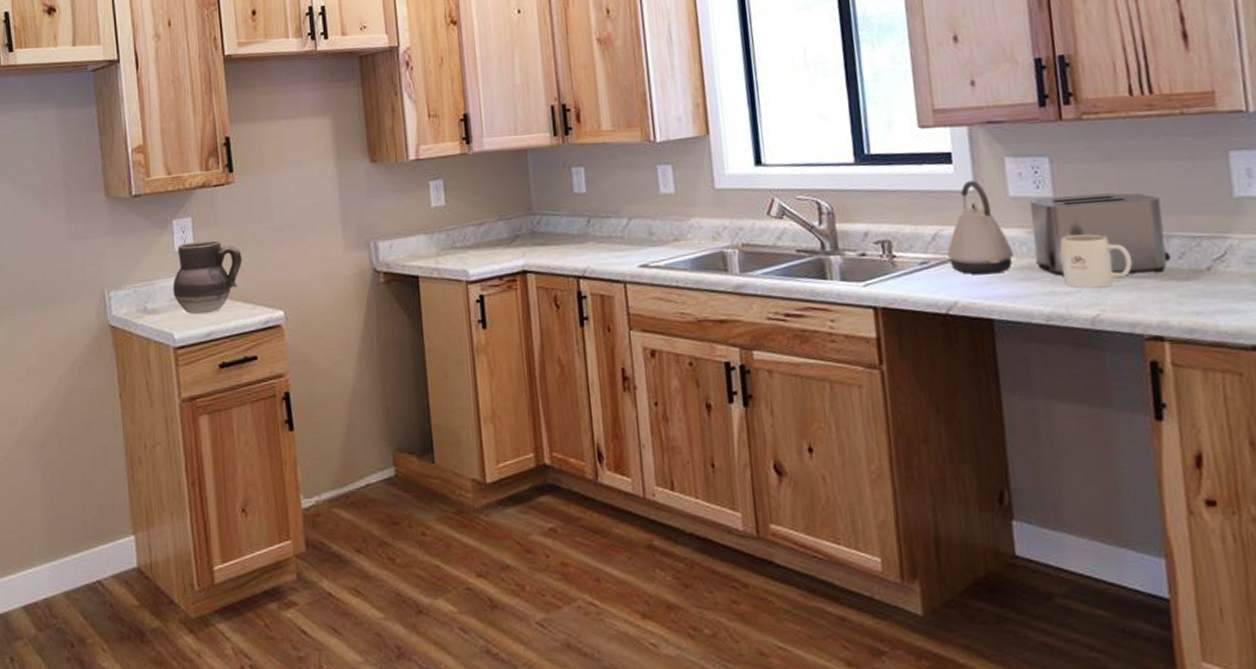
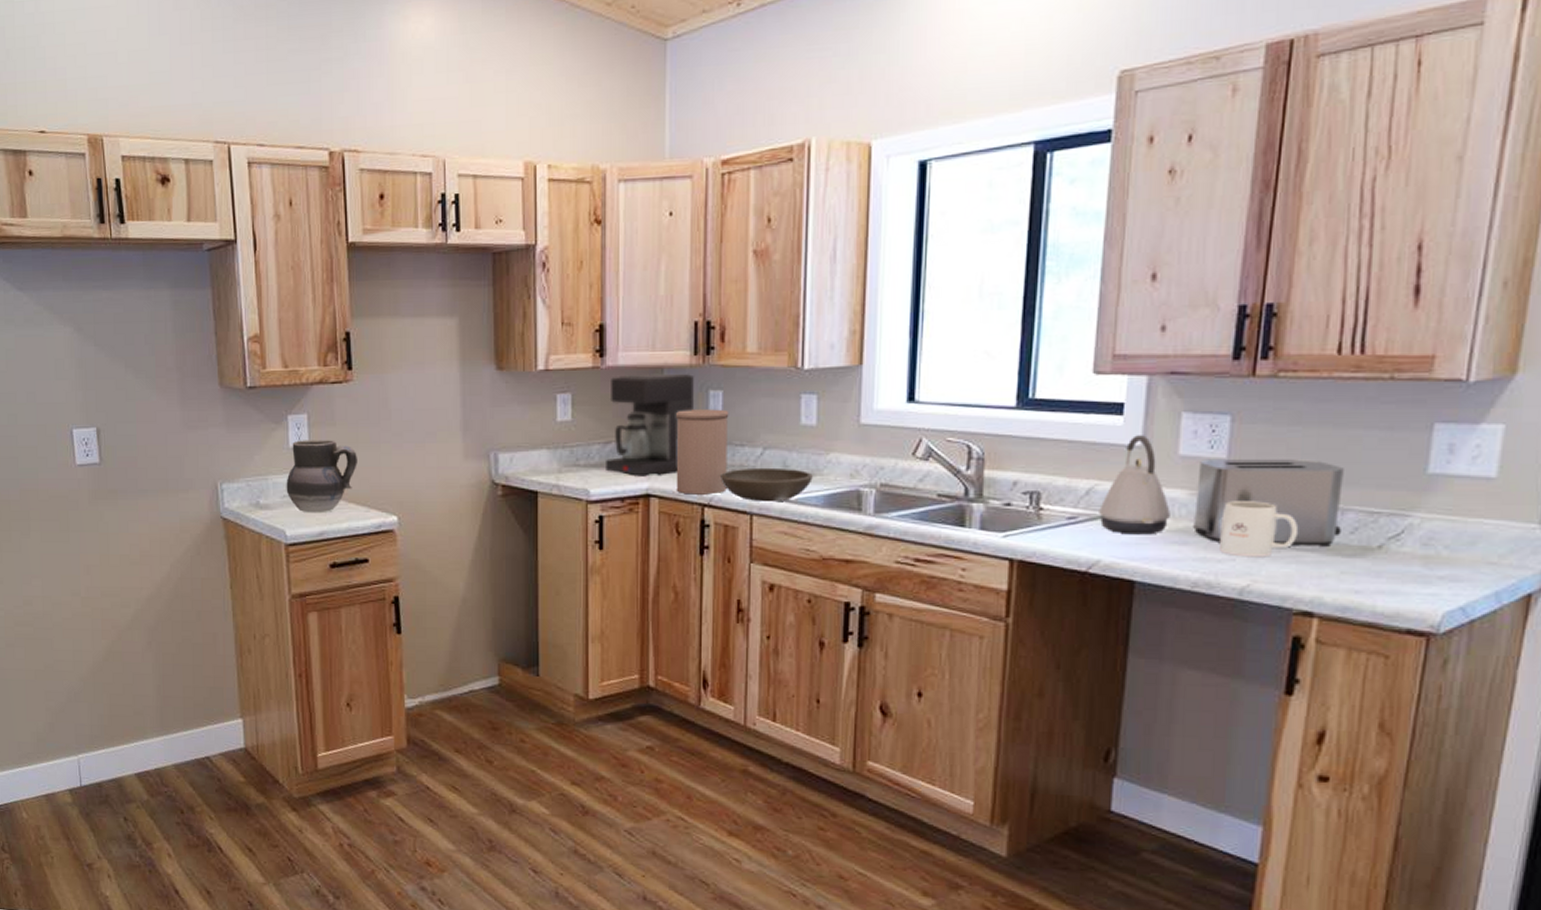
coffee maker: none [479,154,559,254] -> present [606,373,694,477]
canister: none [543,184,599,268] -> present [676,409,729,495]
wooden bowl: none [590,236,678,271] -> present [719,467,813,503]

